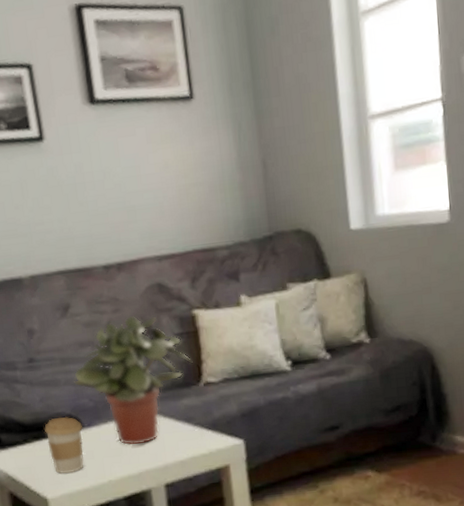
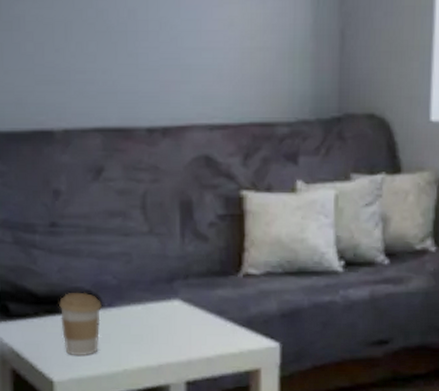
potted plant: present [74,315,193,446] -> none [98,188,234,334]

